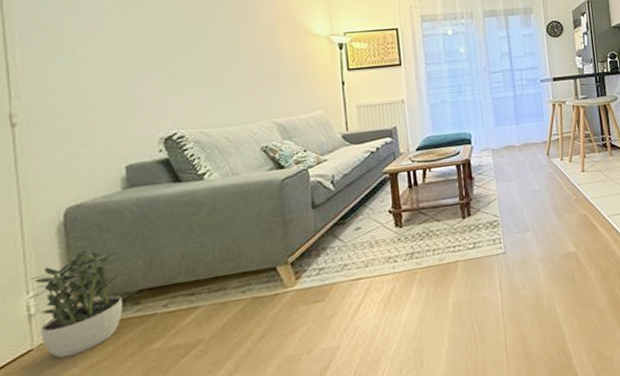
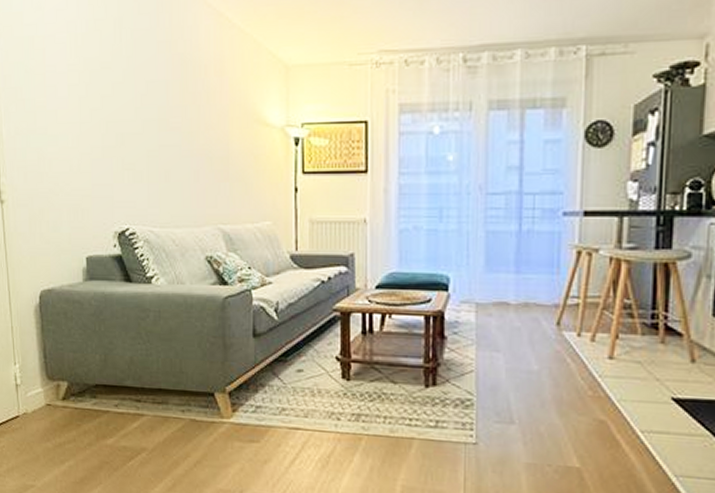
potted plant: present [27,249,124,358] -> none [15,334,84,431]

